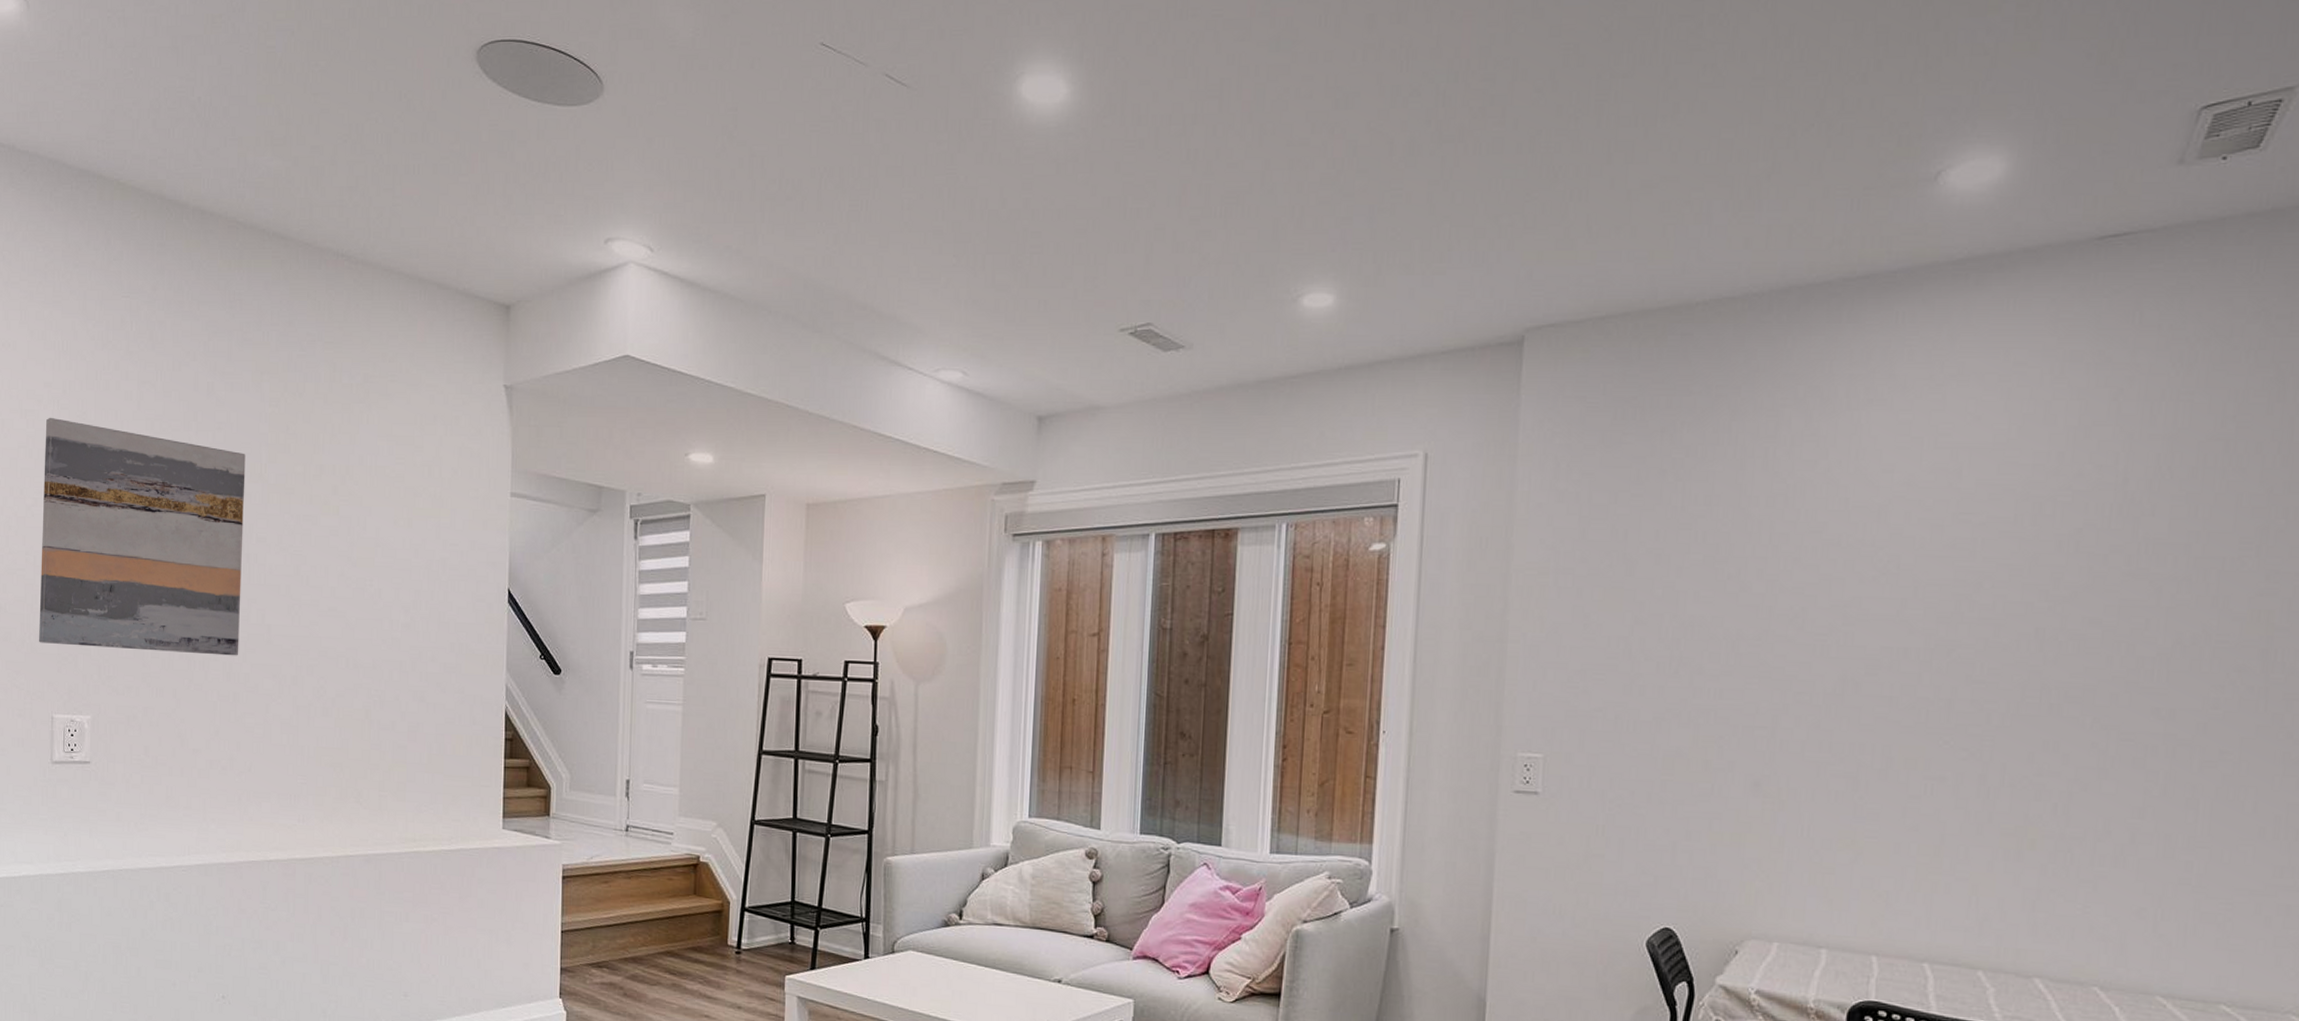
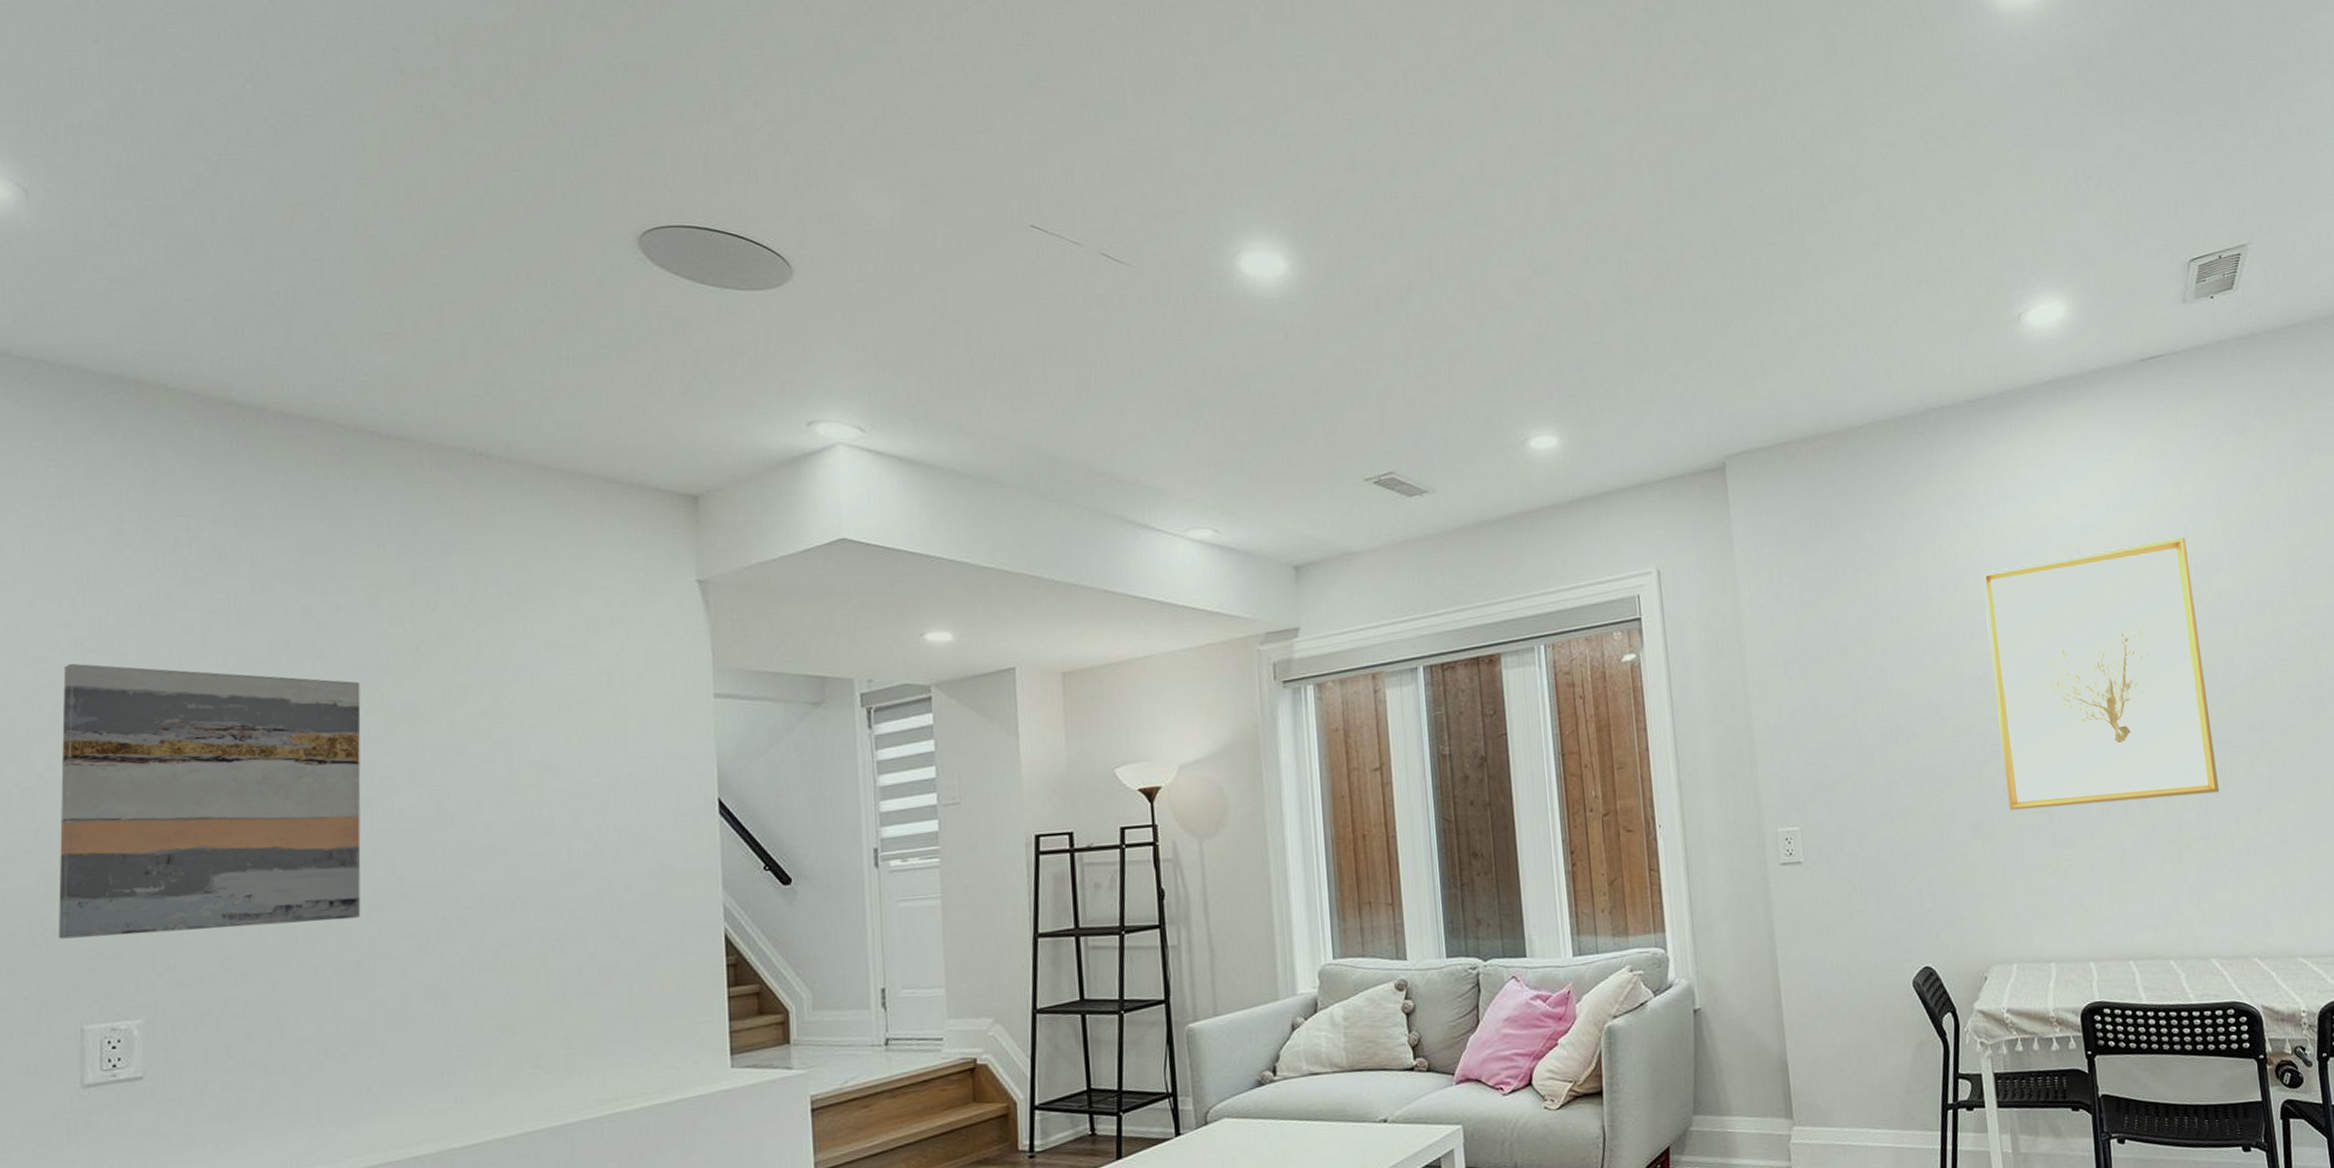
wall art: none [1804,468,2113,786] -> present [1982,537,2220,811]

